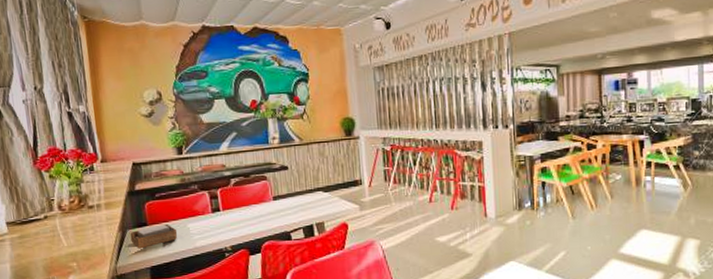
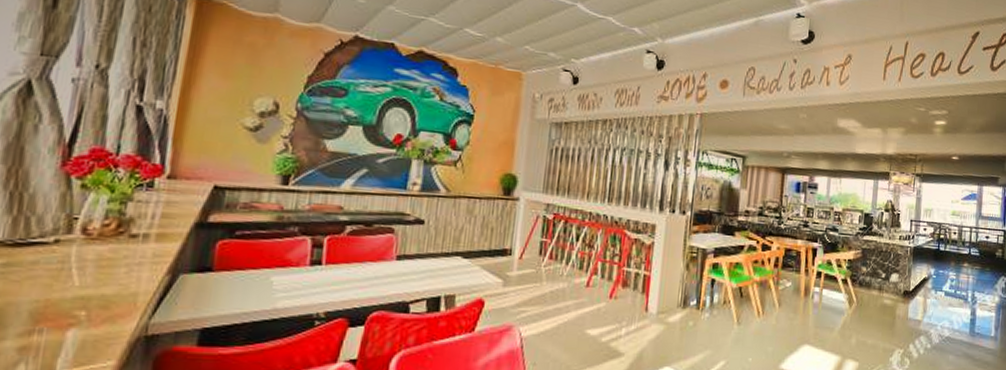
napkin holder: present [130,224,178,249] -> none [181,272,255,303]

